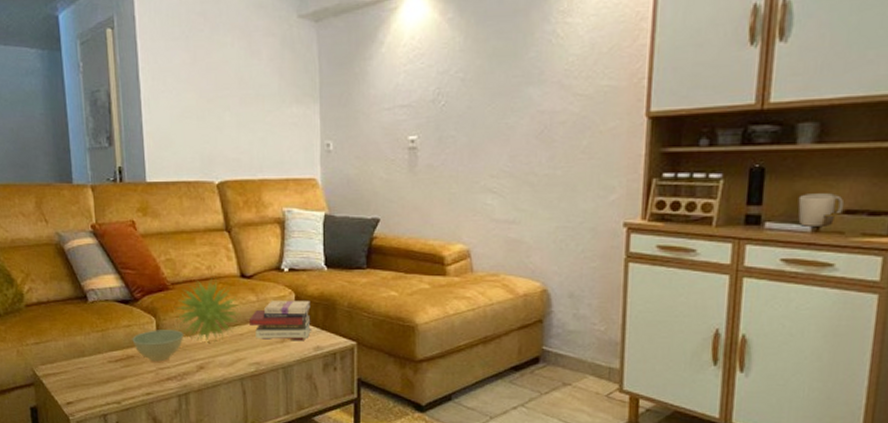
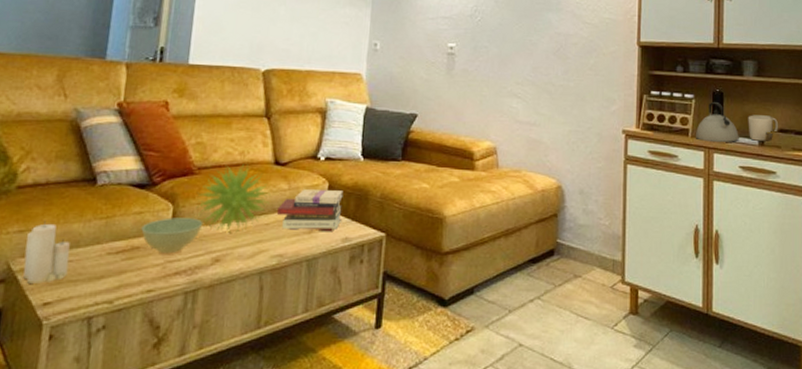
candle: none [43,333,80,387] -> present [23,220,70,284]
kettle: none [722,181,784,232] -> present [696,102,739,143]

